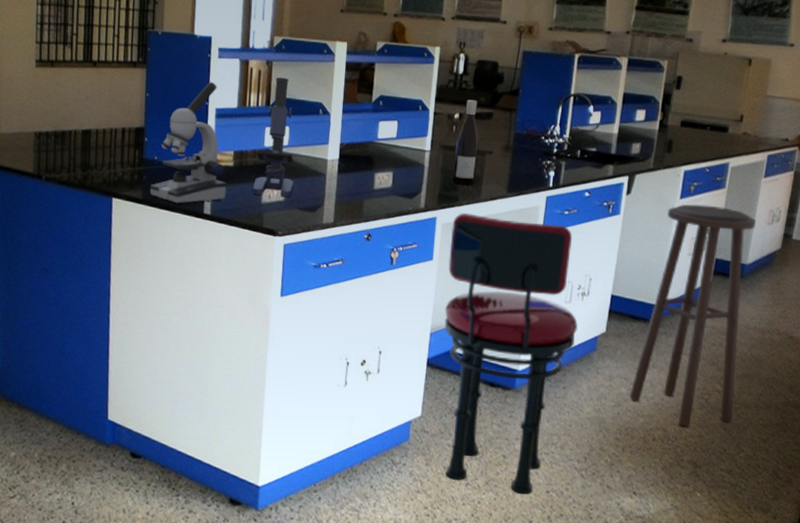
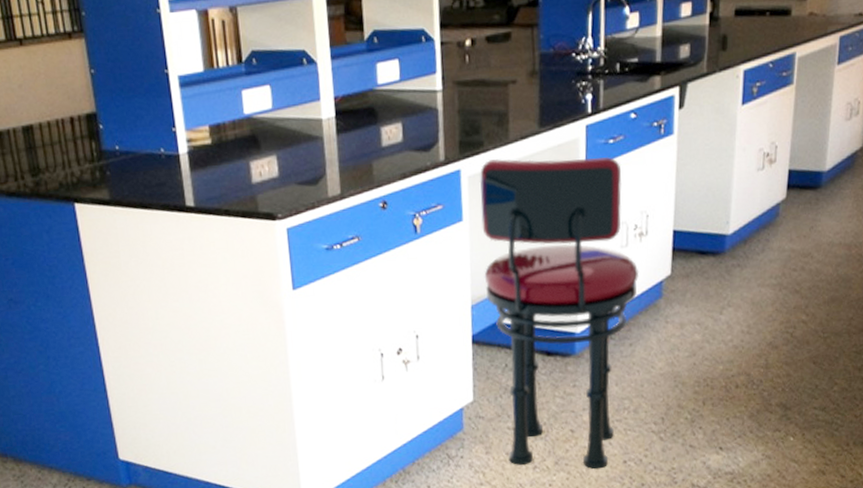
microscope: present [149,81,227,205] -> none [116,43,209,201]
microscope: present [252,77,294,198] -> none [236,25,288,174]
bottle: present [452,100,479,186] -> none [471,19,500,127]
stool: present [629,204,756,427] -> none [705,107,832,367]

